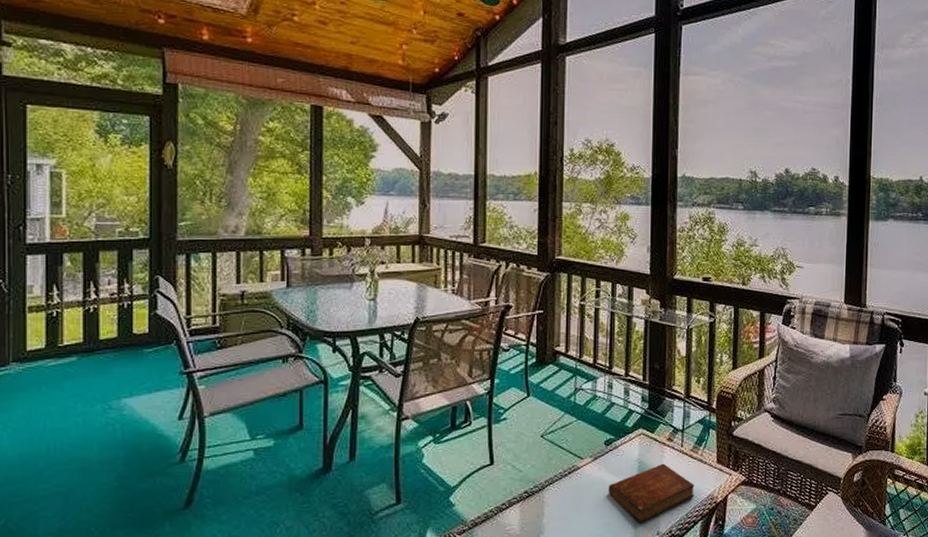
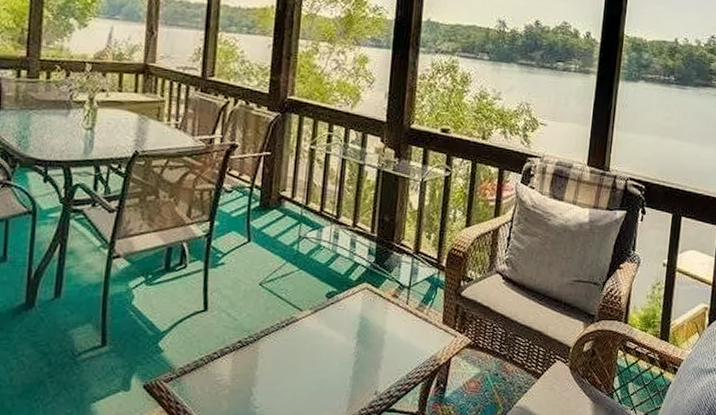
bible: present [608,463,695,522] -> none [326,320,418,380]

